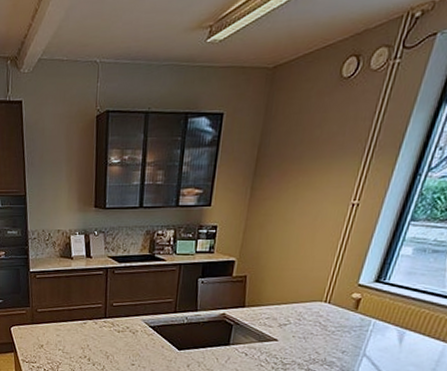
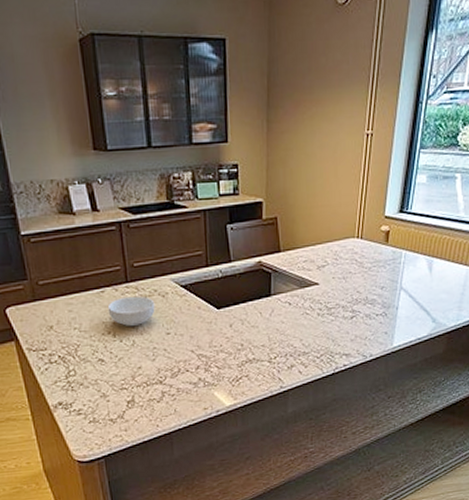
cereal bowl: none [87,329,126,355] -> present [107,296,155,327]

